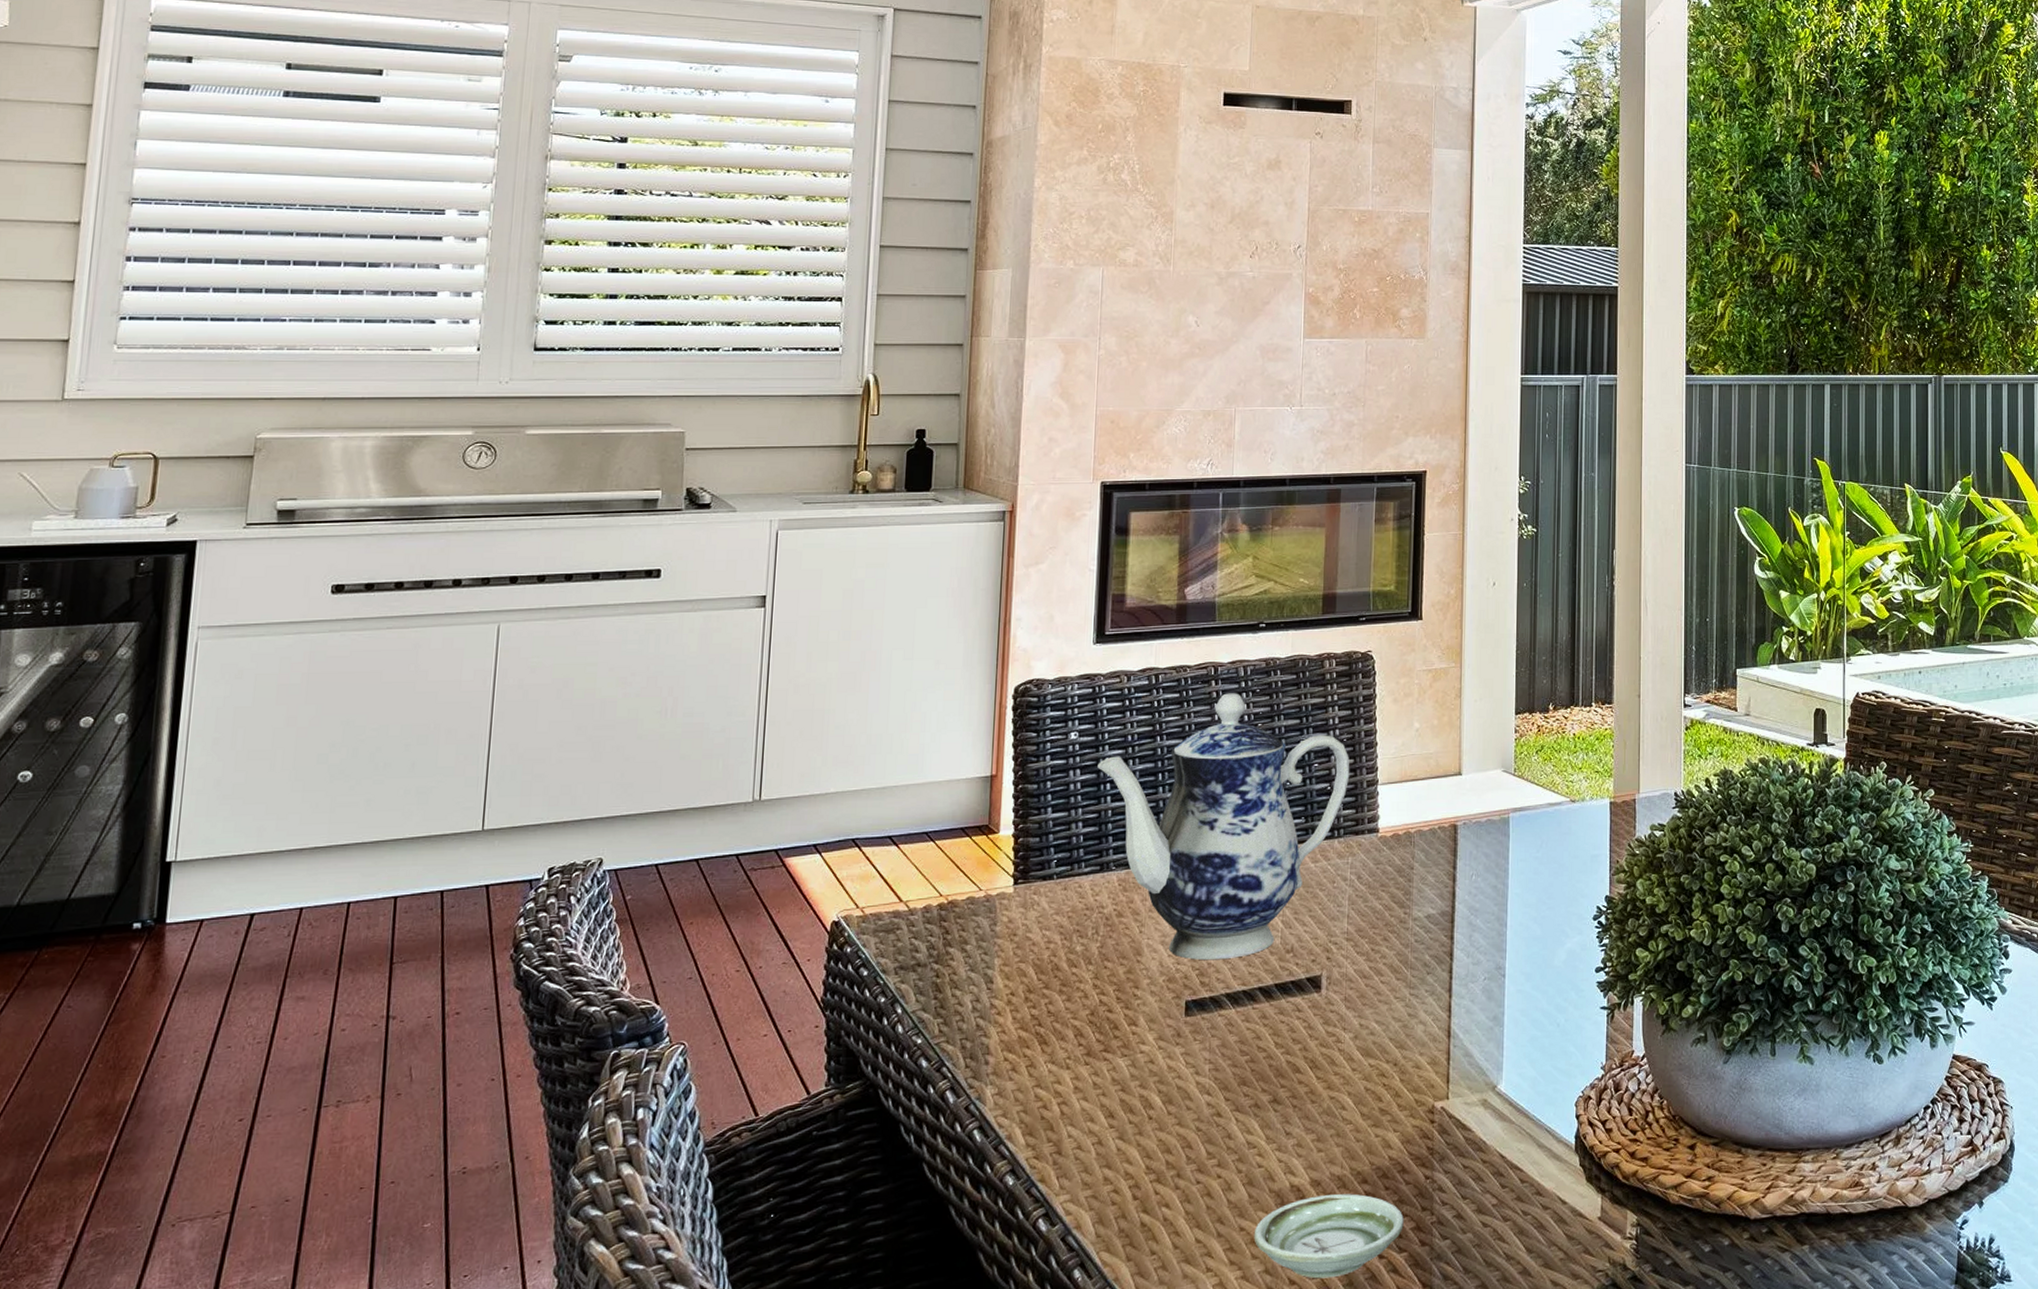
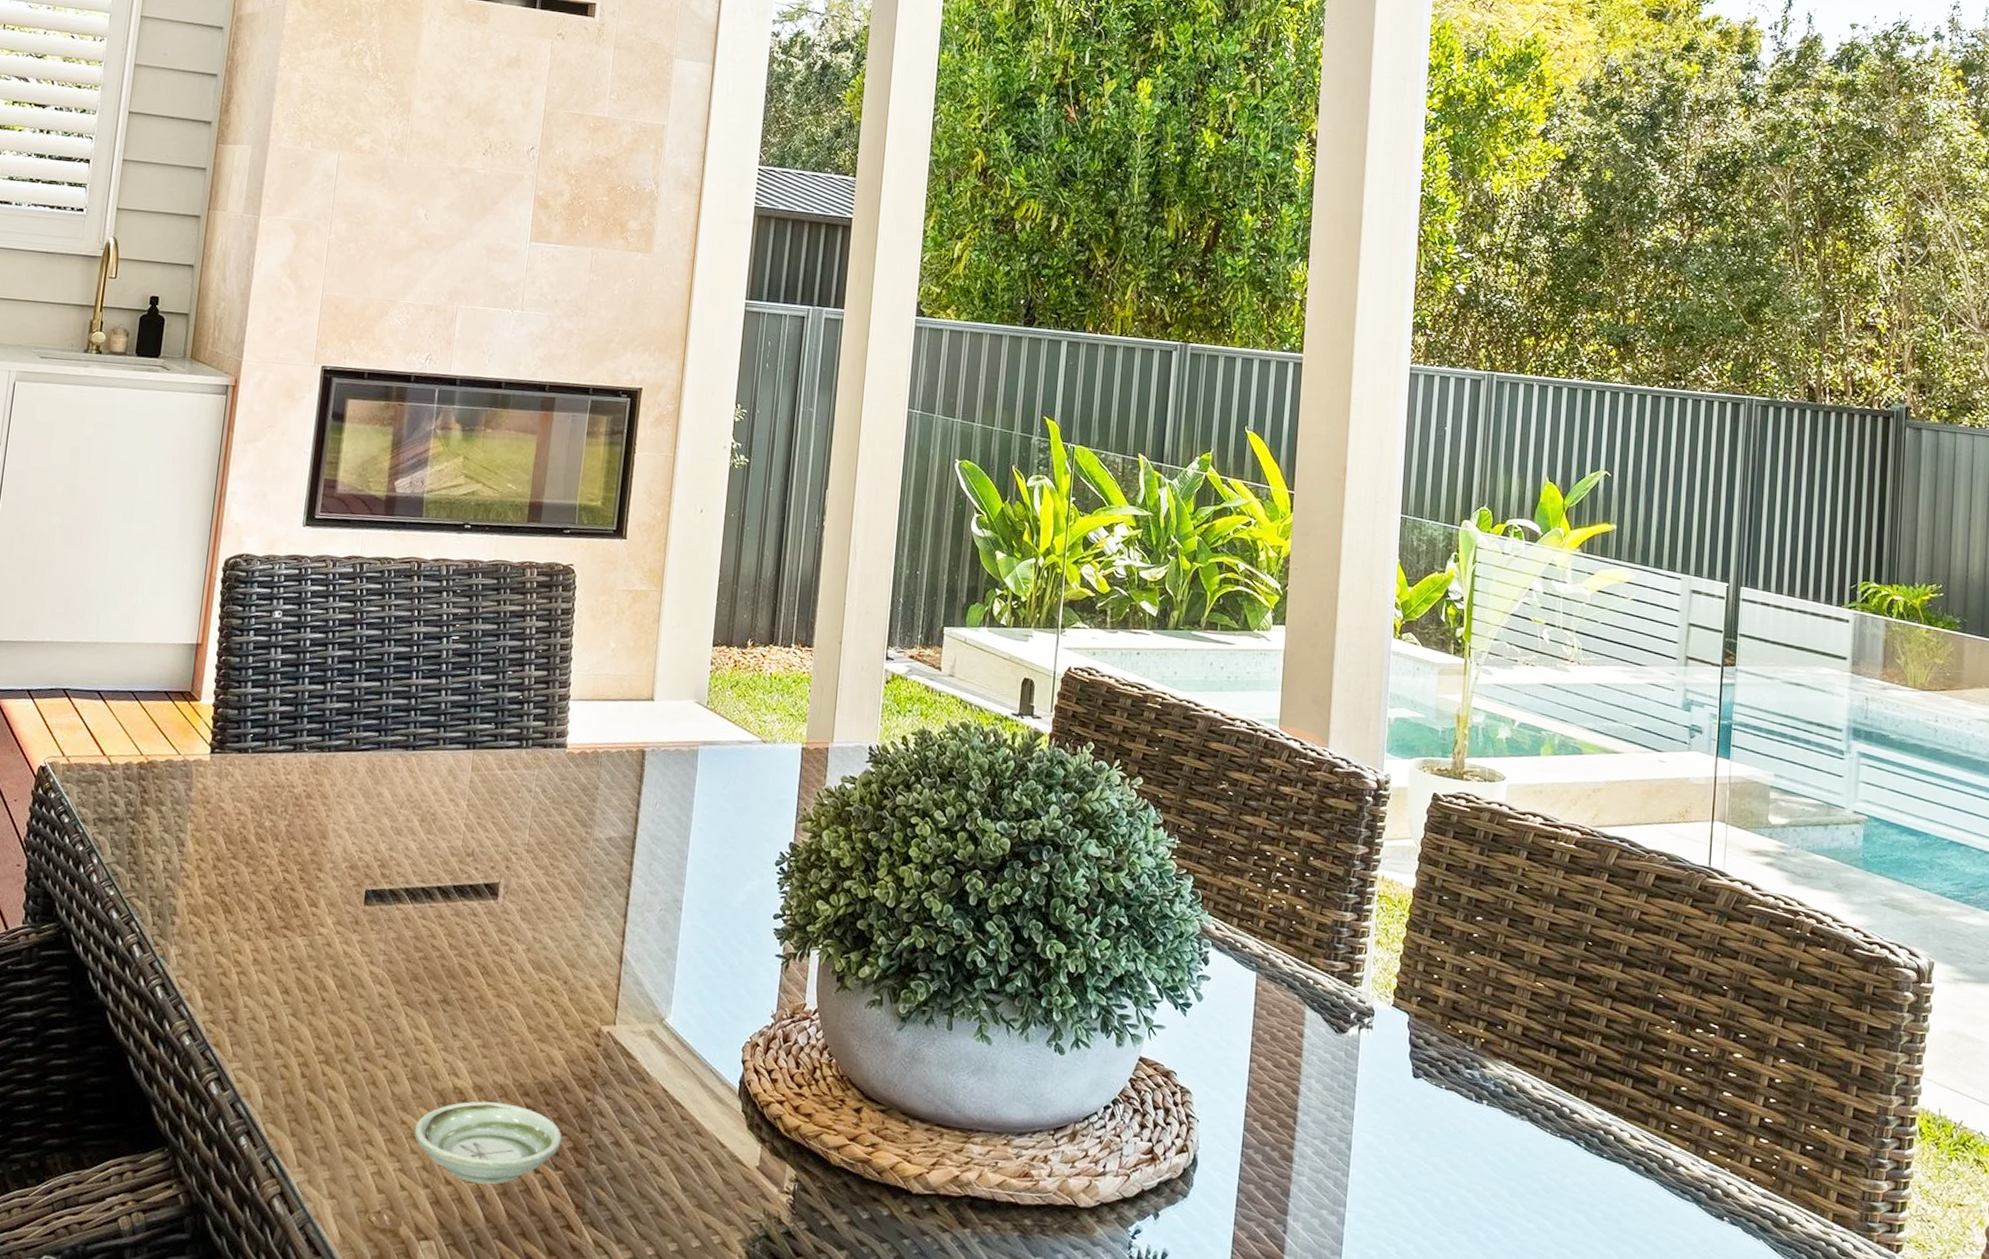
teapot: present [1097,693,1350,961] -> none [298,590,543,855]

